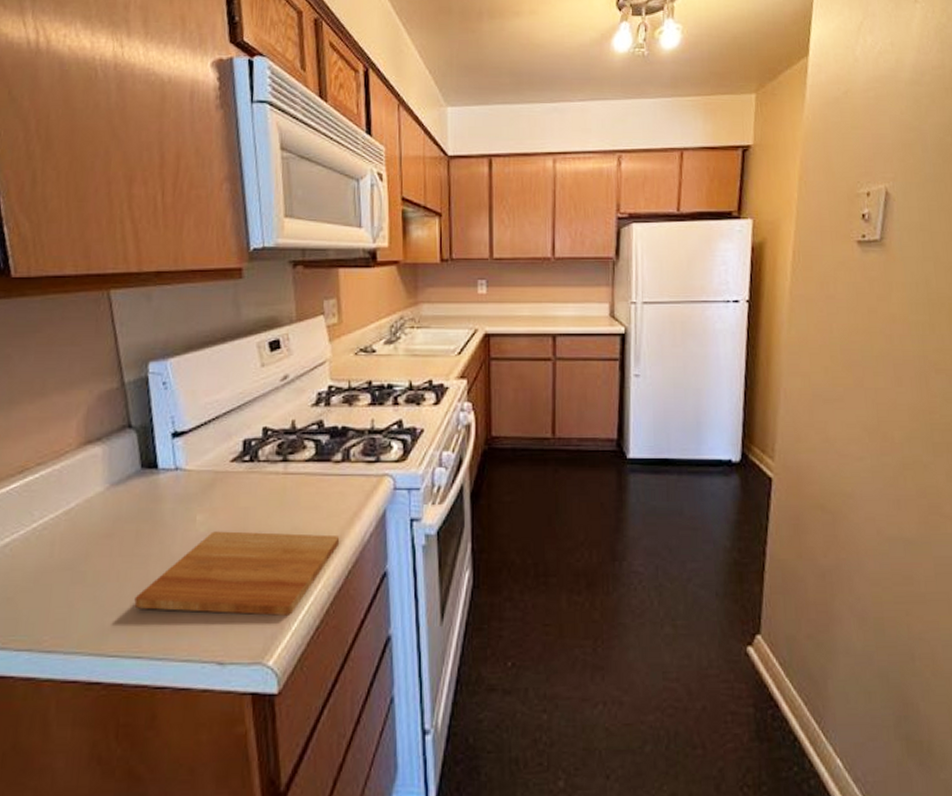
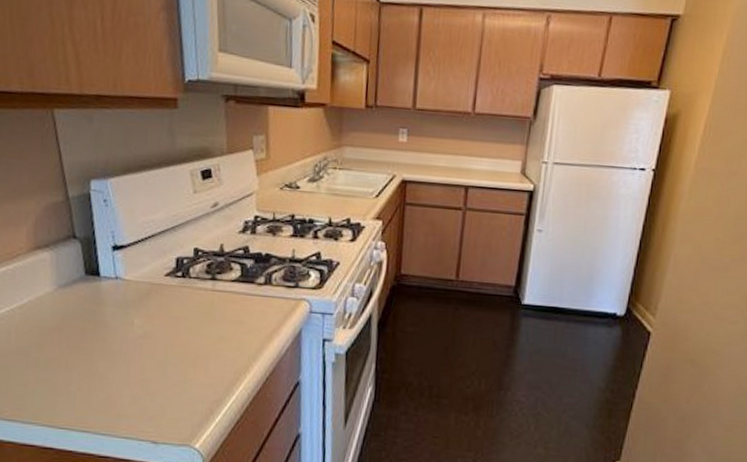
cutting board: present [134,531,340,616] -> none [81,334,260,409]

